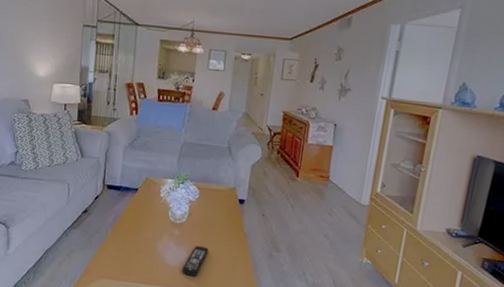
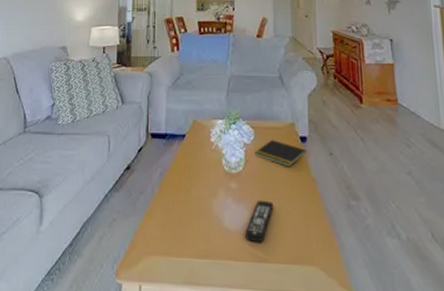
notepad: none [198,199,243,223] -> present [255,140,307,167]

